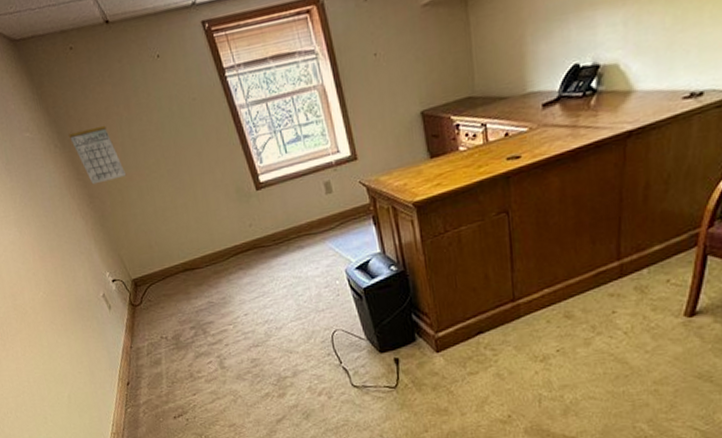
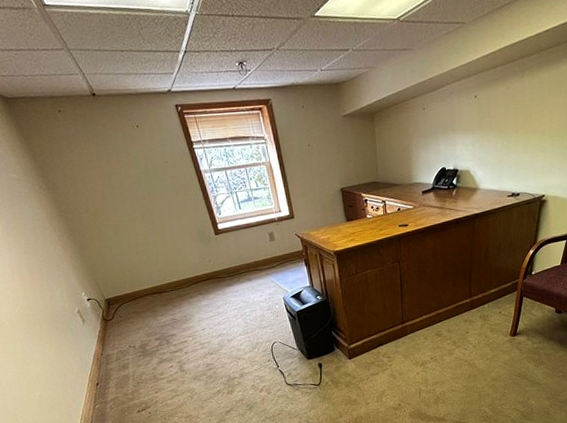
calendar: present [68,125,127,185] -> none [53,174,105,221]

